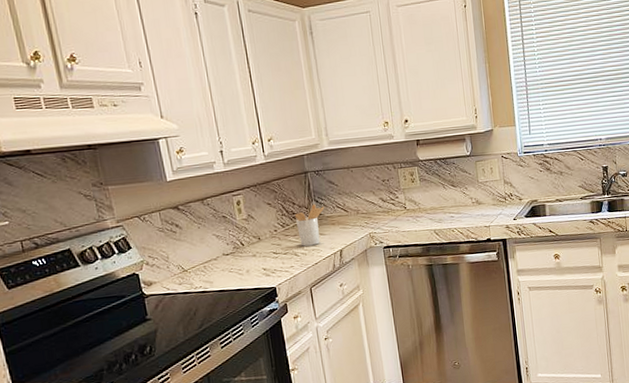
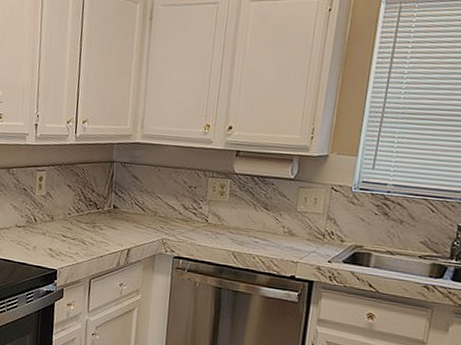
utensil holder: present [294,204,325,247] -> none [90,195,123,238]

